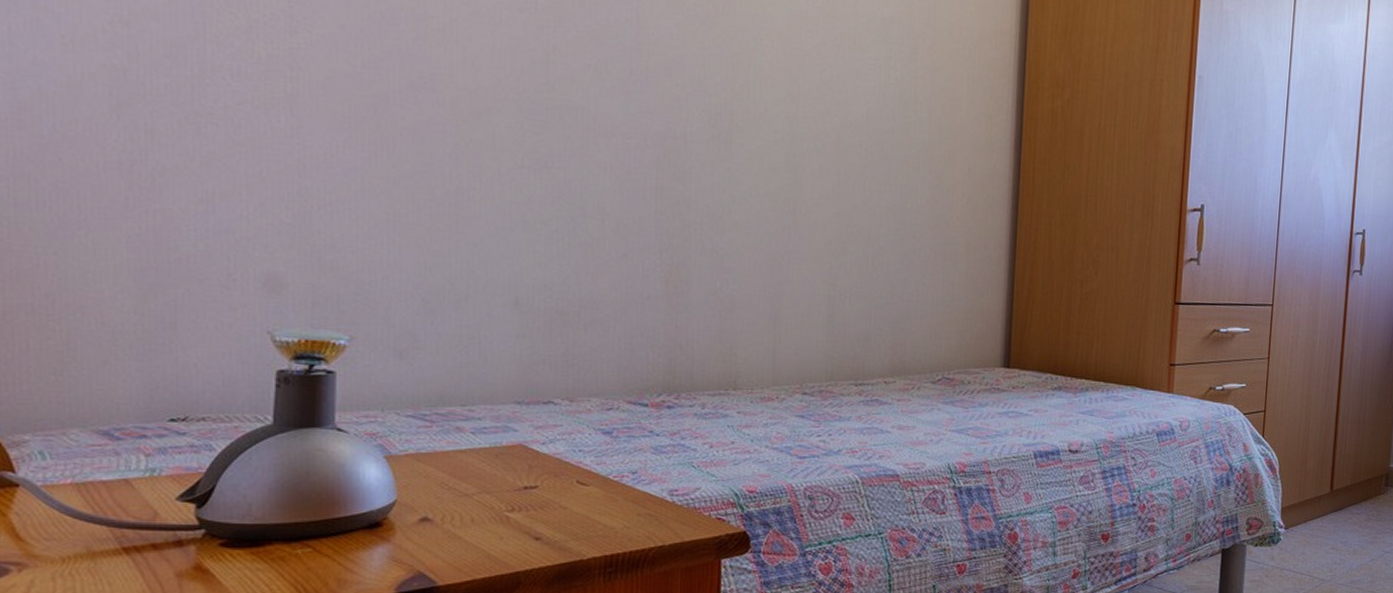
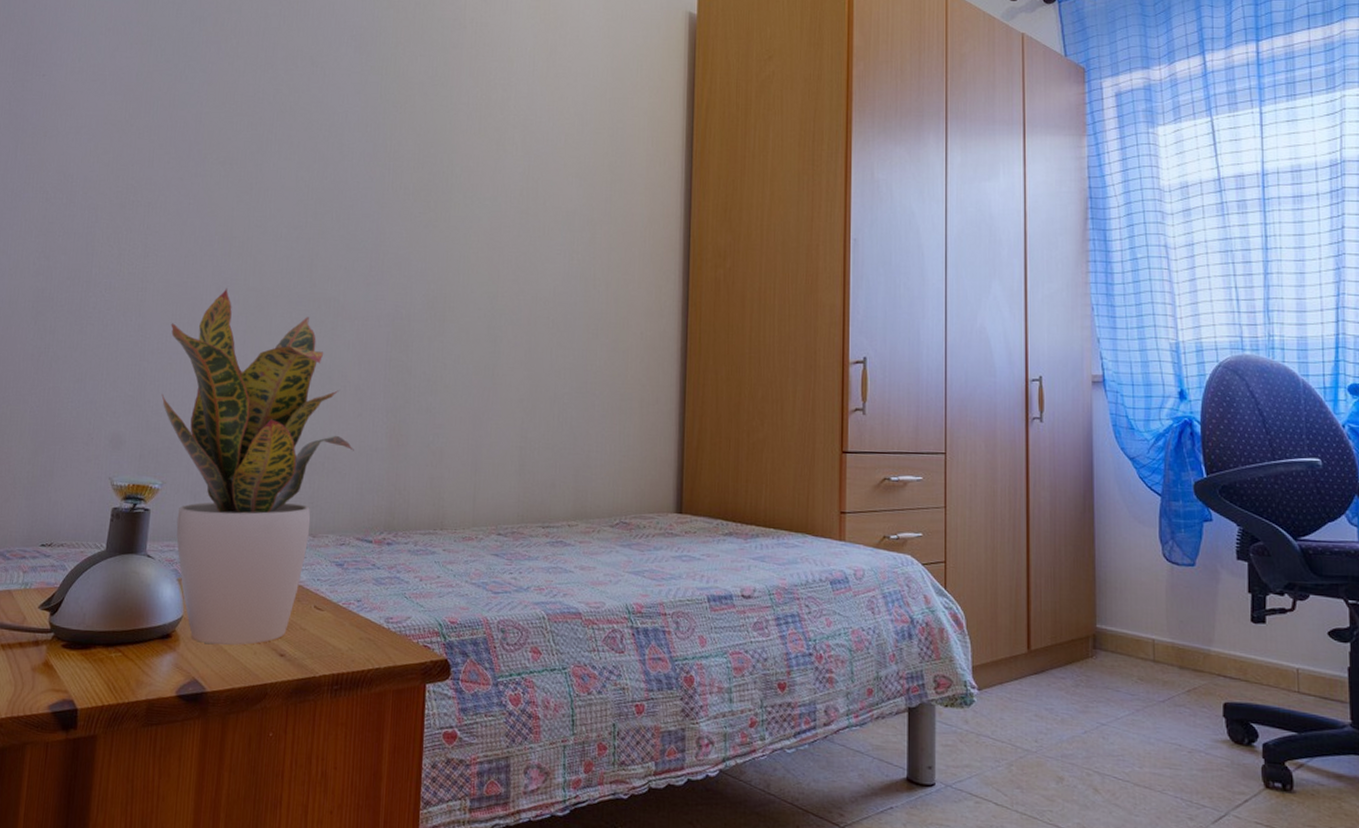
potted plant: none [337,85,619,532] -> present [161,288,354,645]

